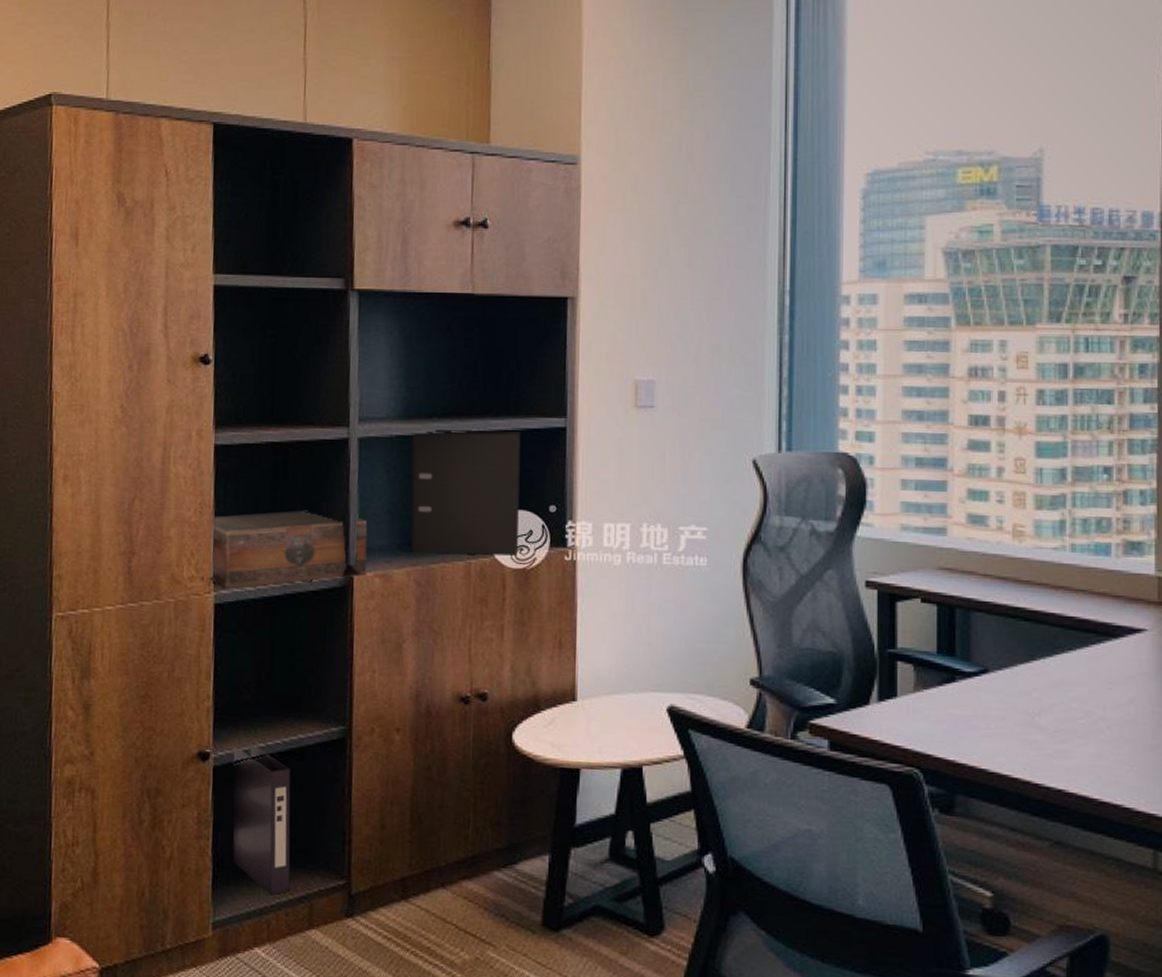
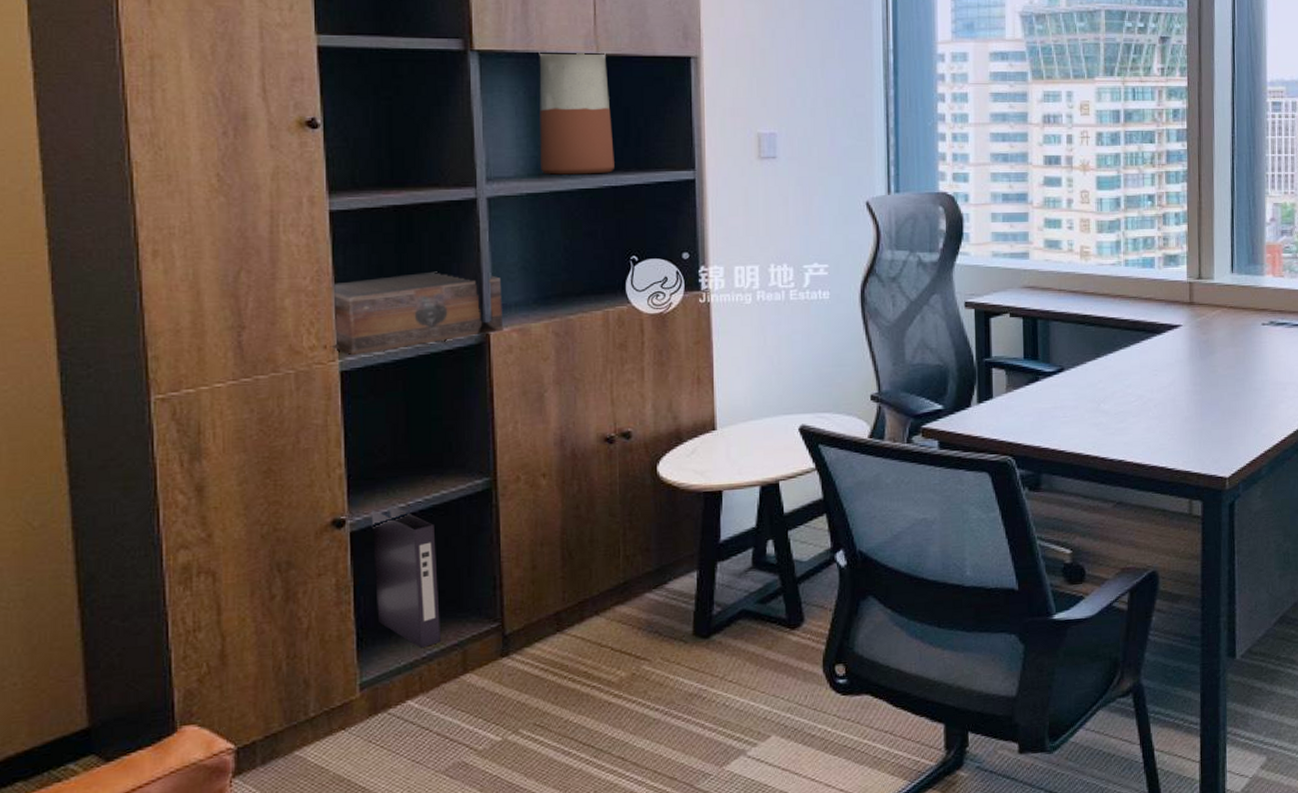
binder: present [410,429,521,556] -> none [542,184,655,306]
vase: none [411,291,485,418] -> present [539,51,614,175]

